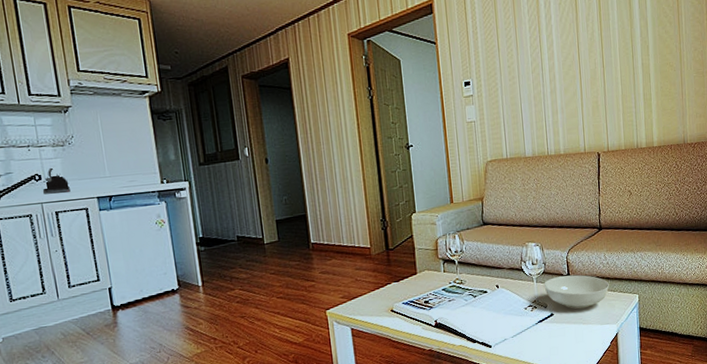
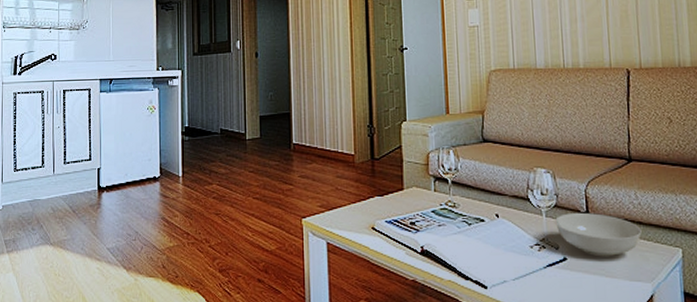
kettle: present [42,167,71,194] -> none [55,49,79,74]

